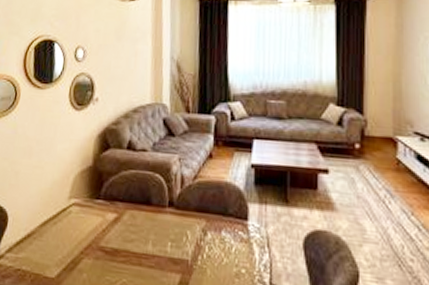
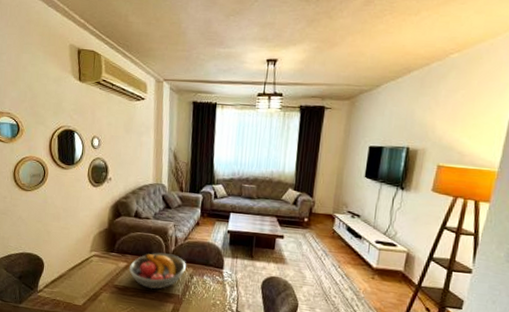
fruit bowl: none [119,198,198,252] -> present [128,252,187,289]

